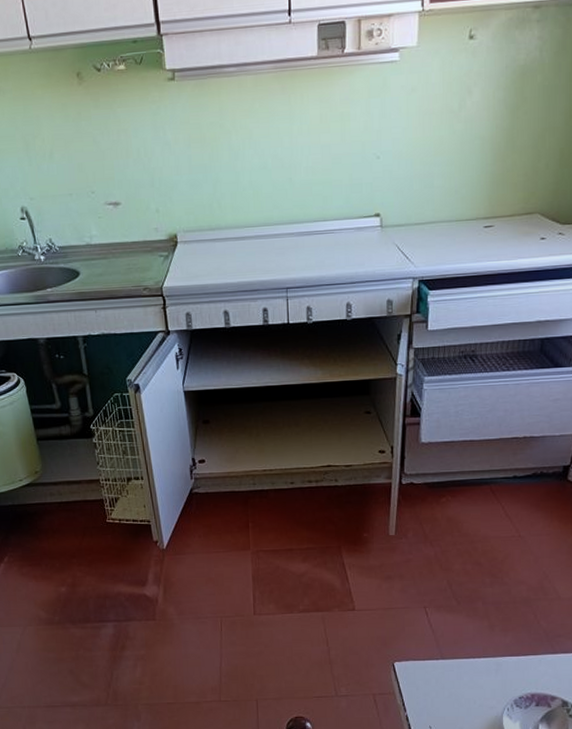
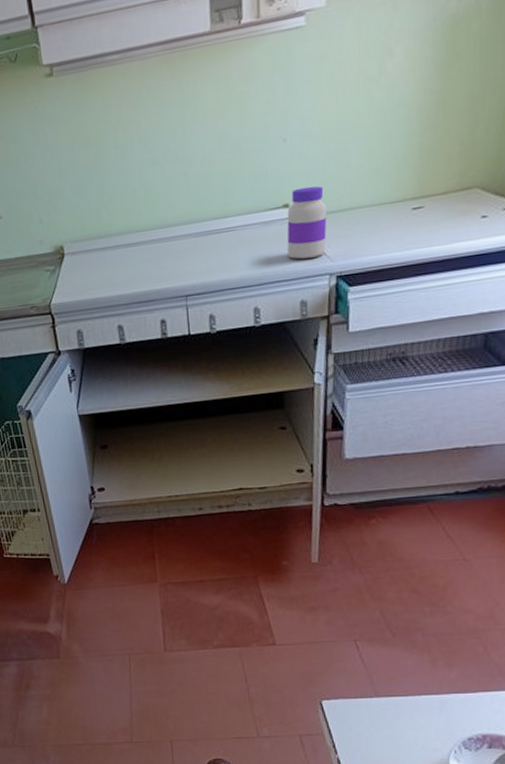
jar: none [377,200,412,263] -> present [287,186,327,260]

